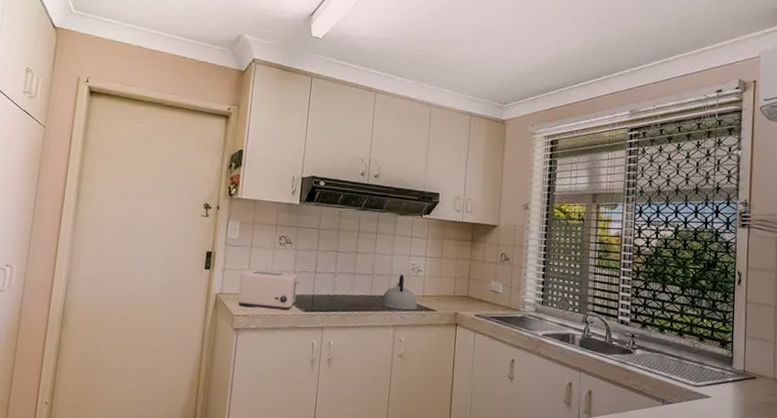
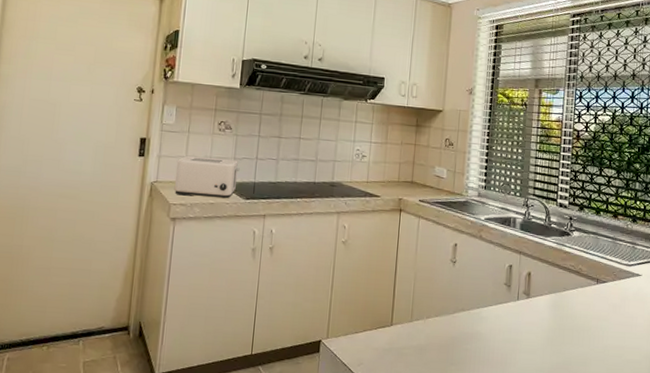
kettle: present [381,274,417,311] -> none [324,160,362,197]

